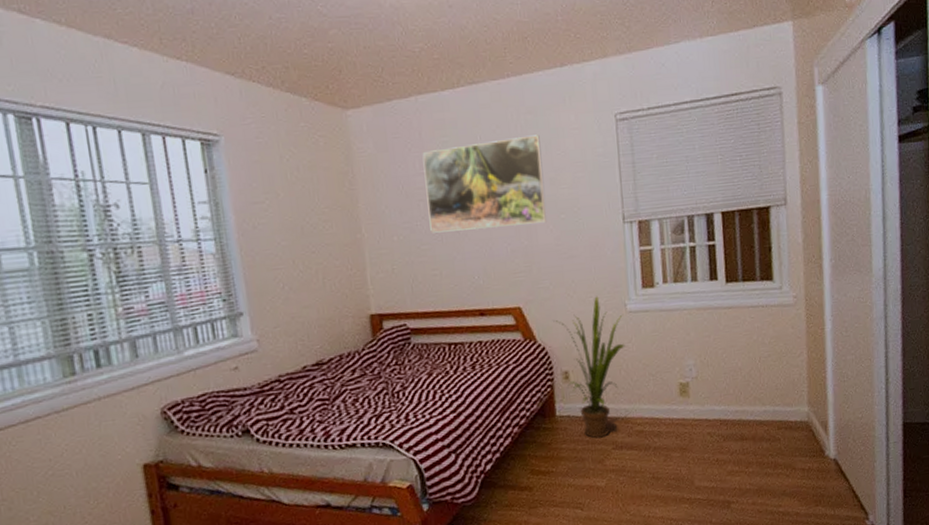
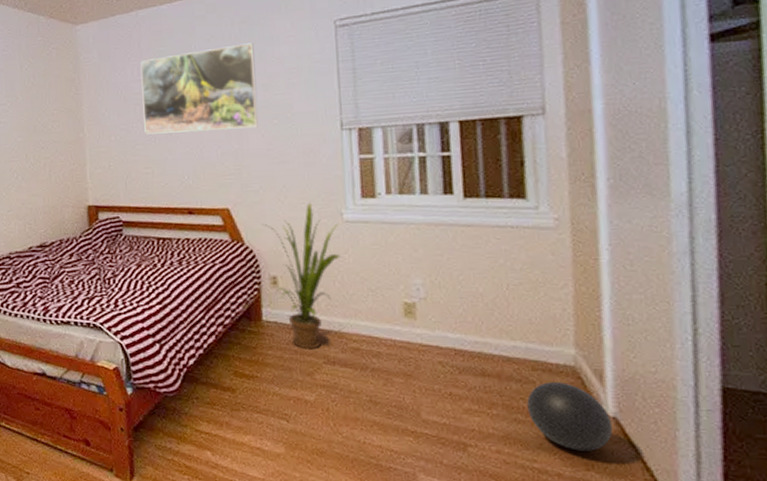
ball: none [774,436,834,492] -> present [527,382,613,451]

